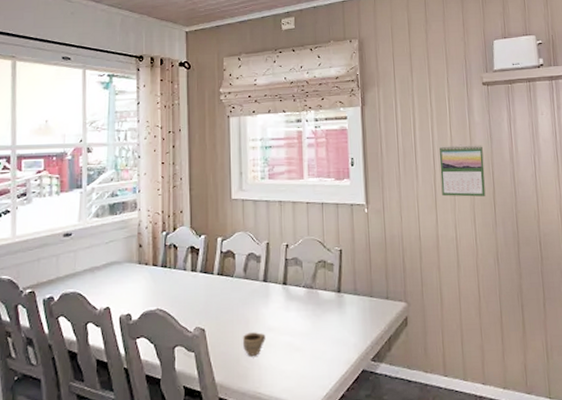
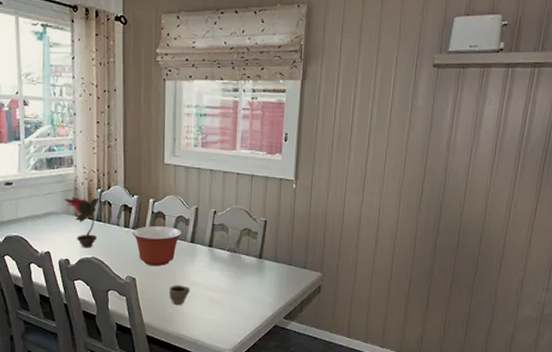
potted flower: none [127,241,164,299] -> present [64,196,99,248]
mixing bowl: none [199,266,254,313] -> present [132,226,182,267]
calendar: present [439,144,486,197] -> none [371,128,421,182]

